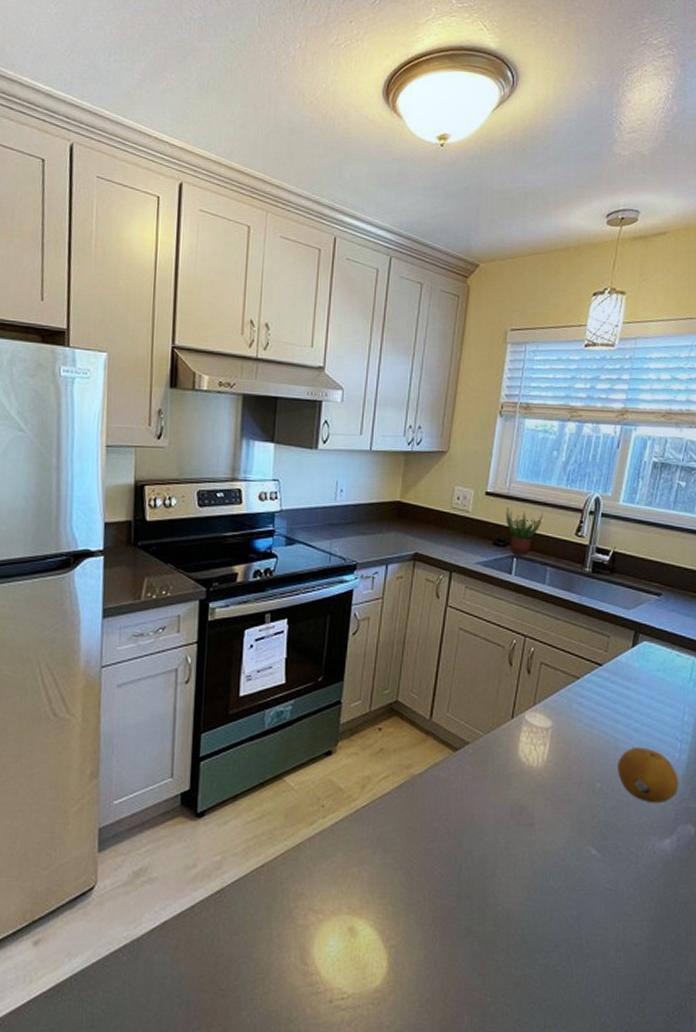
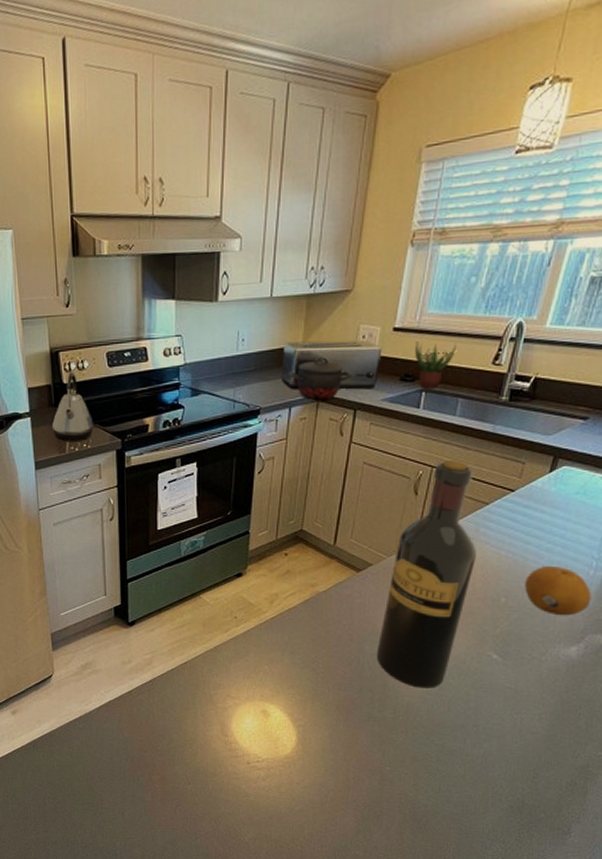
kettle: none [128,509,177,588] -> present [52,372,94,442]
toaster: none [378,497,476,552] -> present [281,340,382,389]
cooking pot: none [386,515,448,559] -> present [288,357,352,400]
wine bottle: none [474,630,570,892] -> present [376,461,476,688]

